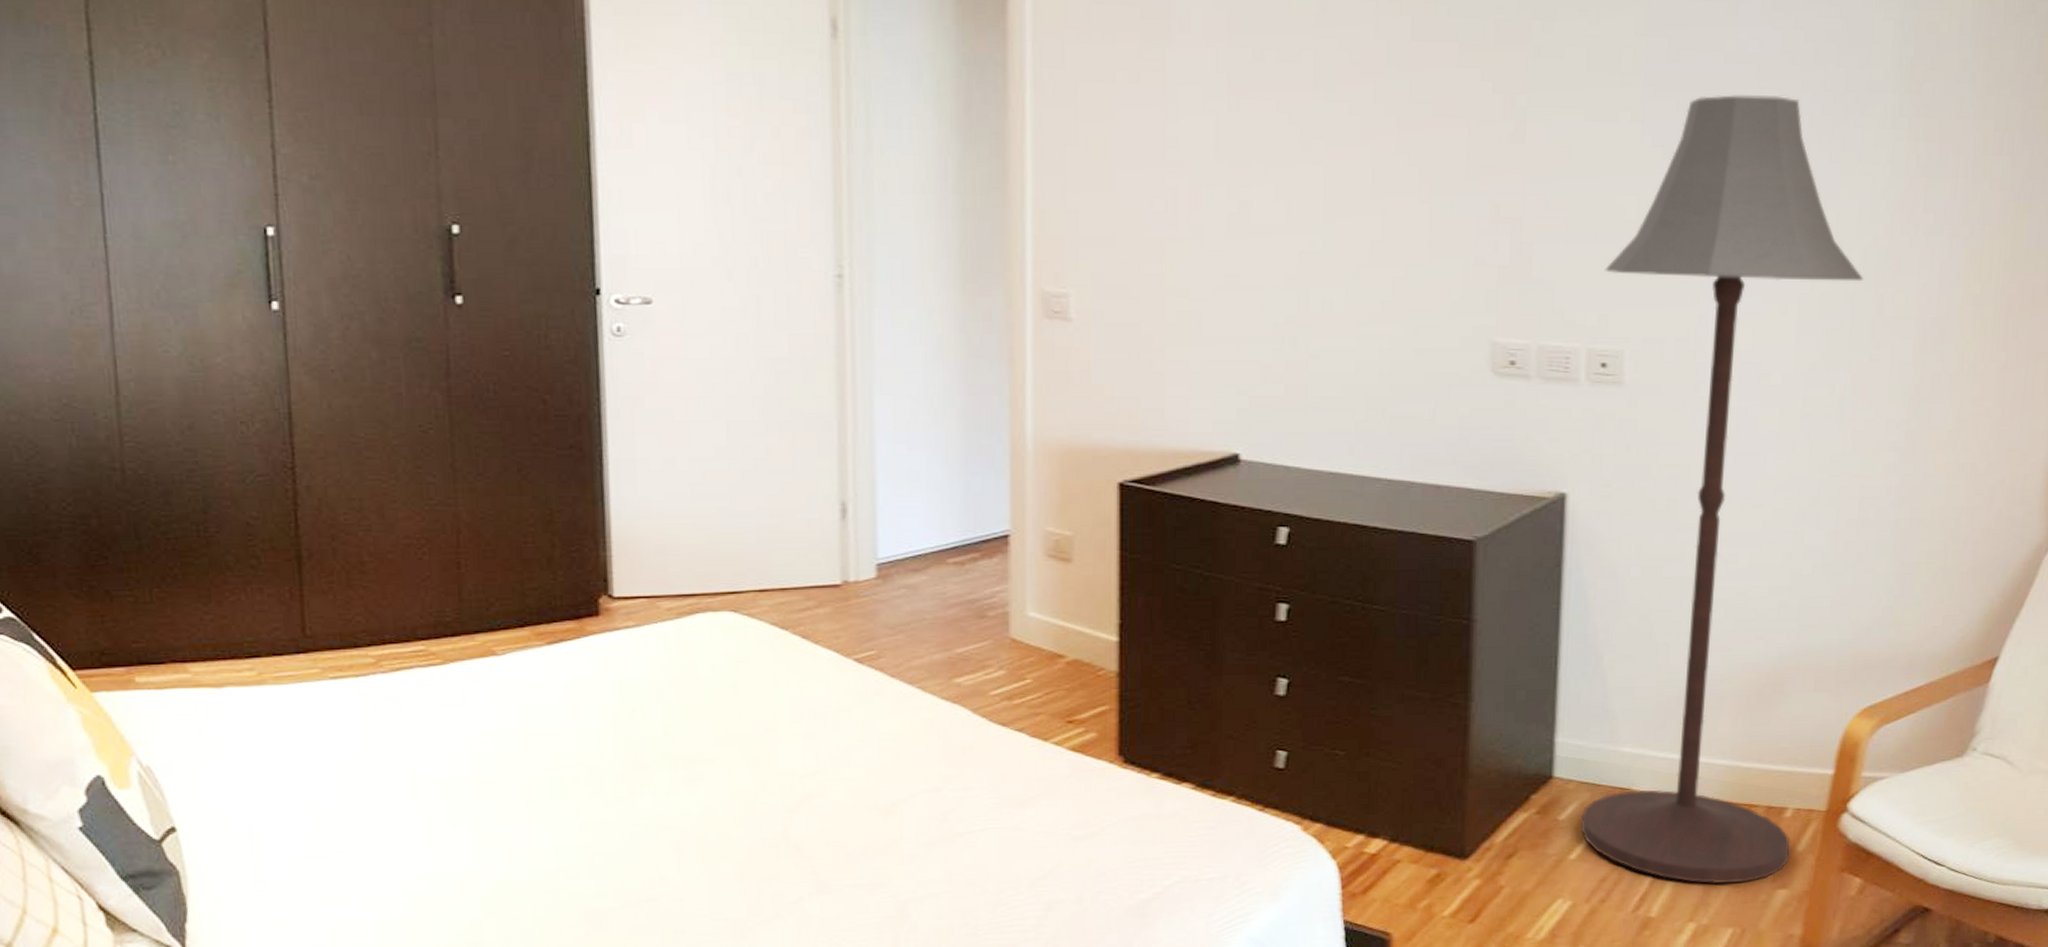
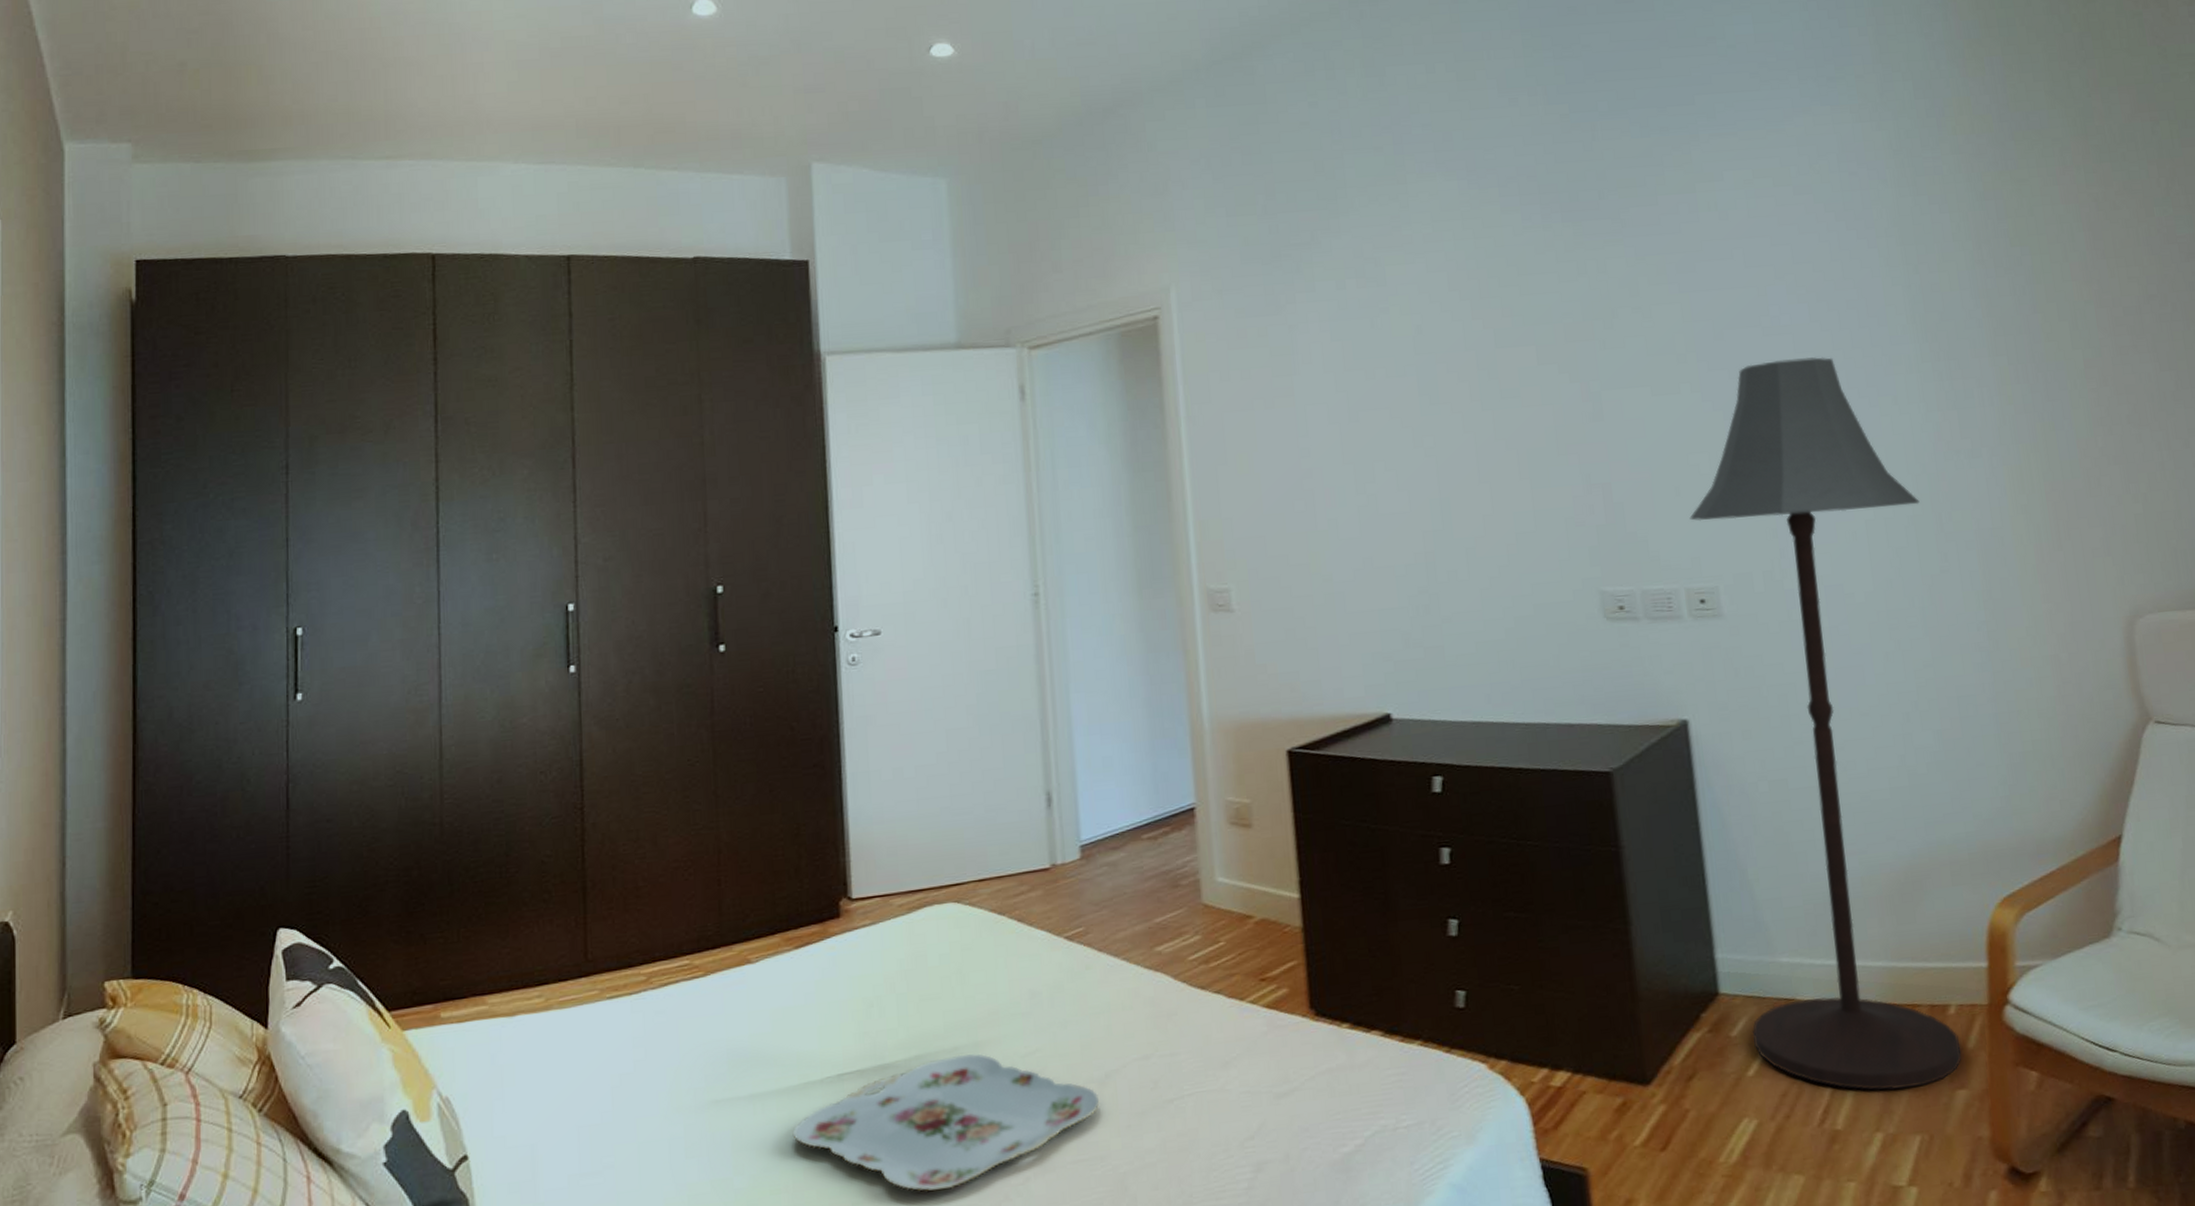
serving tray: none [544,770,884,903] -> present [792,1054,1100,1192]

